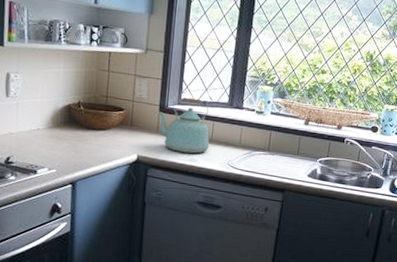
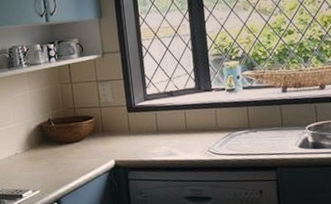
kettle: present [159,97,210,154] -> none [127,90,186,149]

